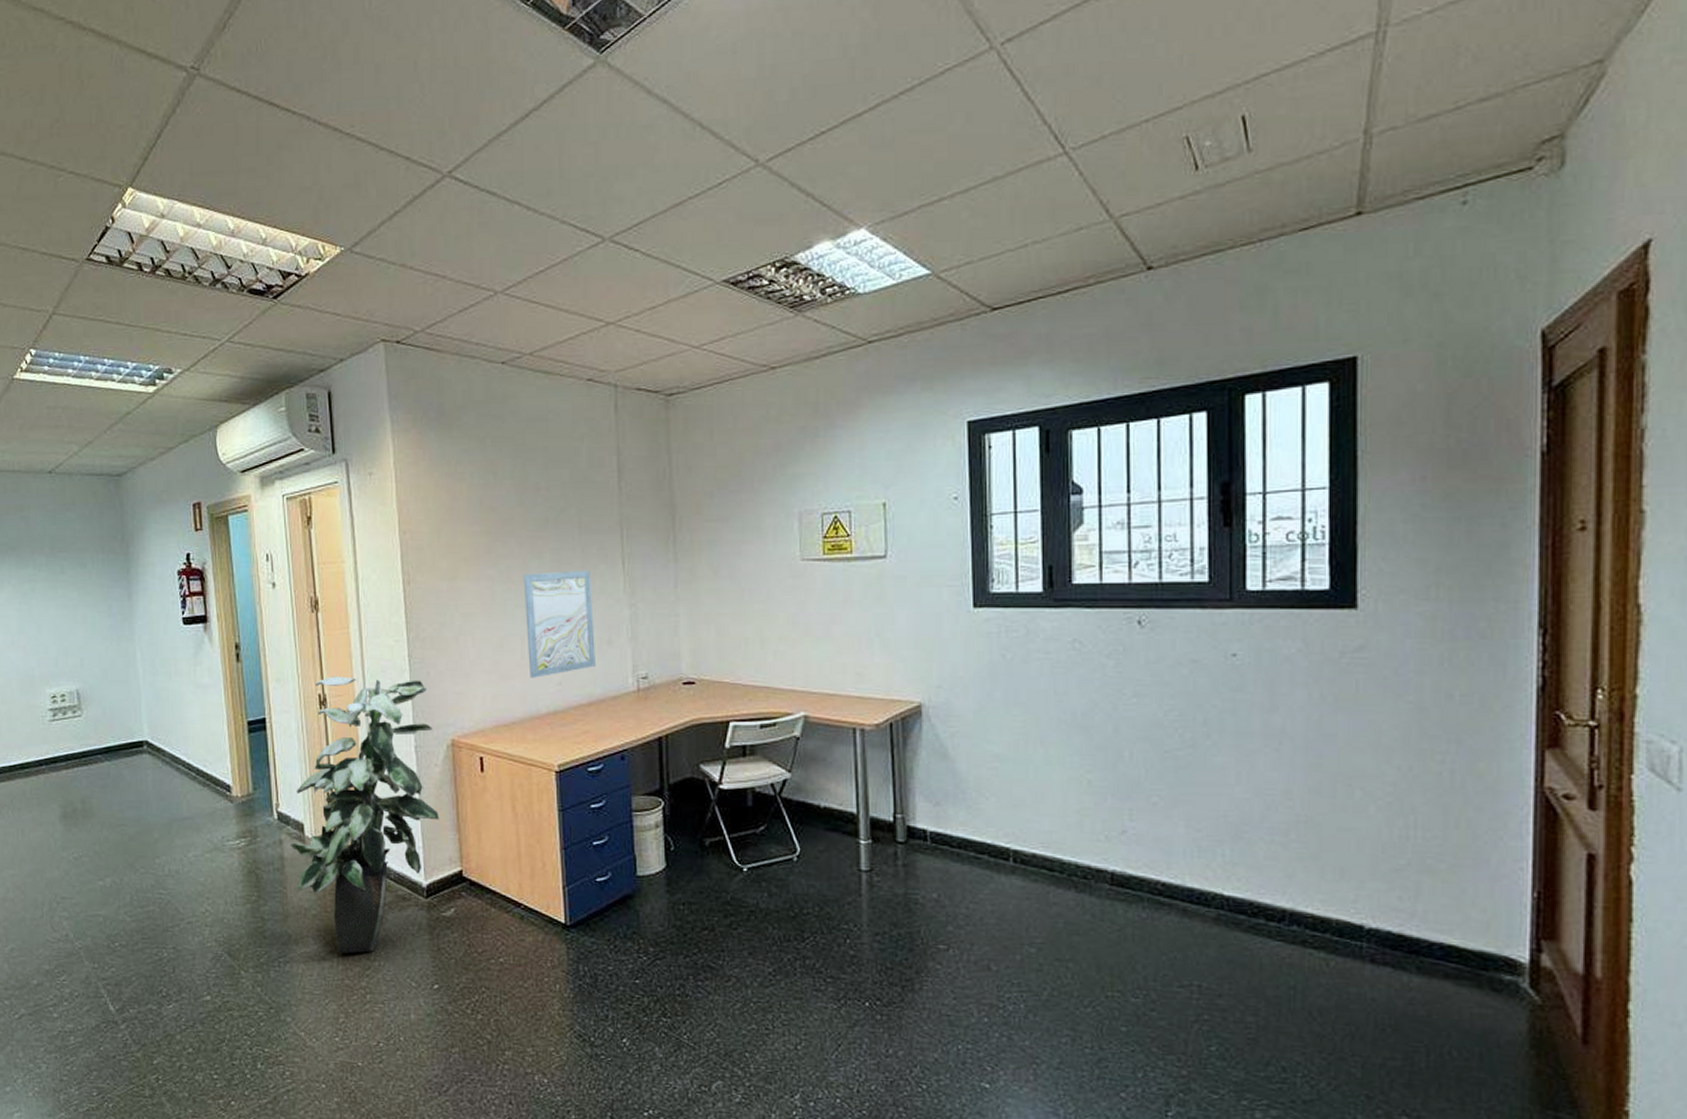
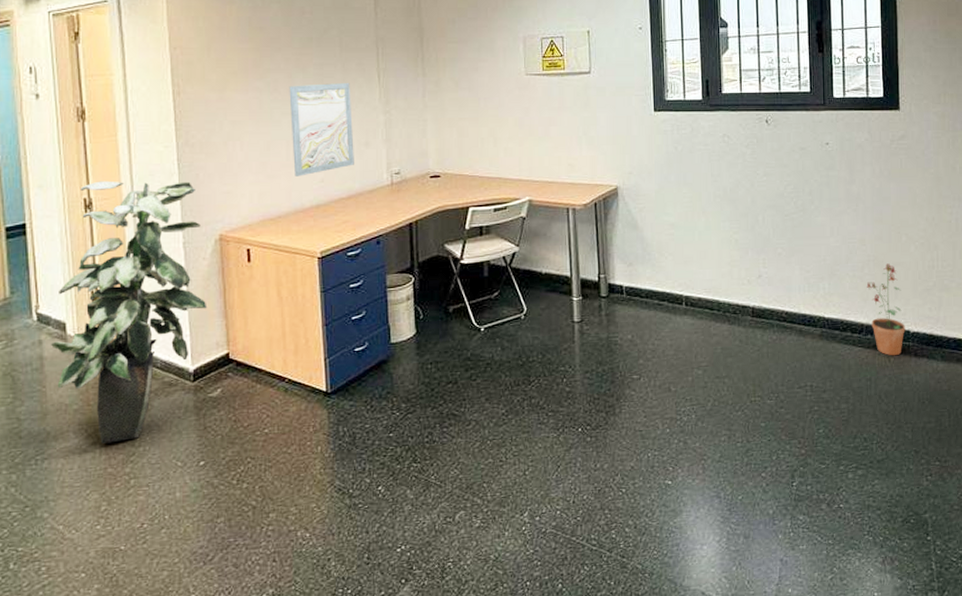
potted plant: none [1292,828,1356,959] -> present [866,263,905,356]

